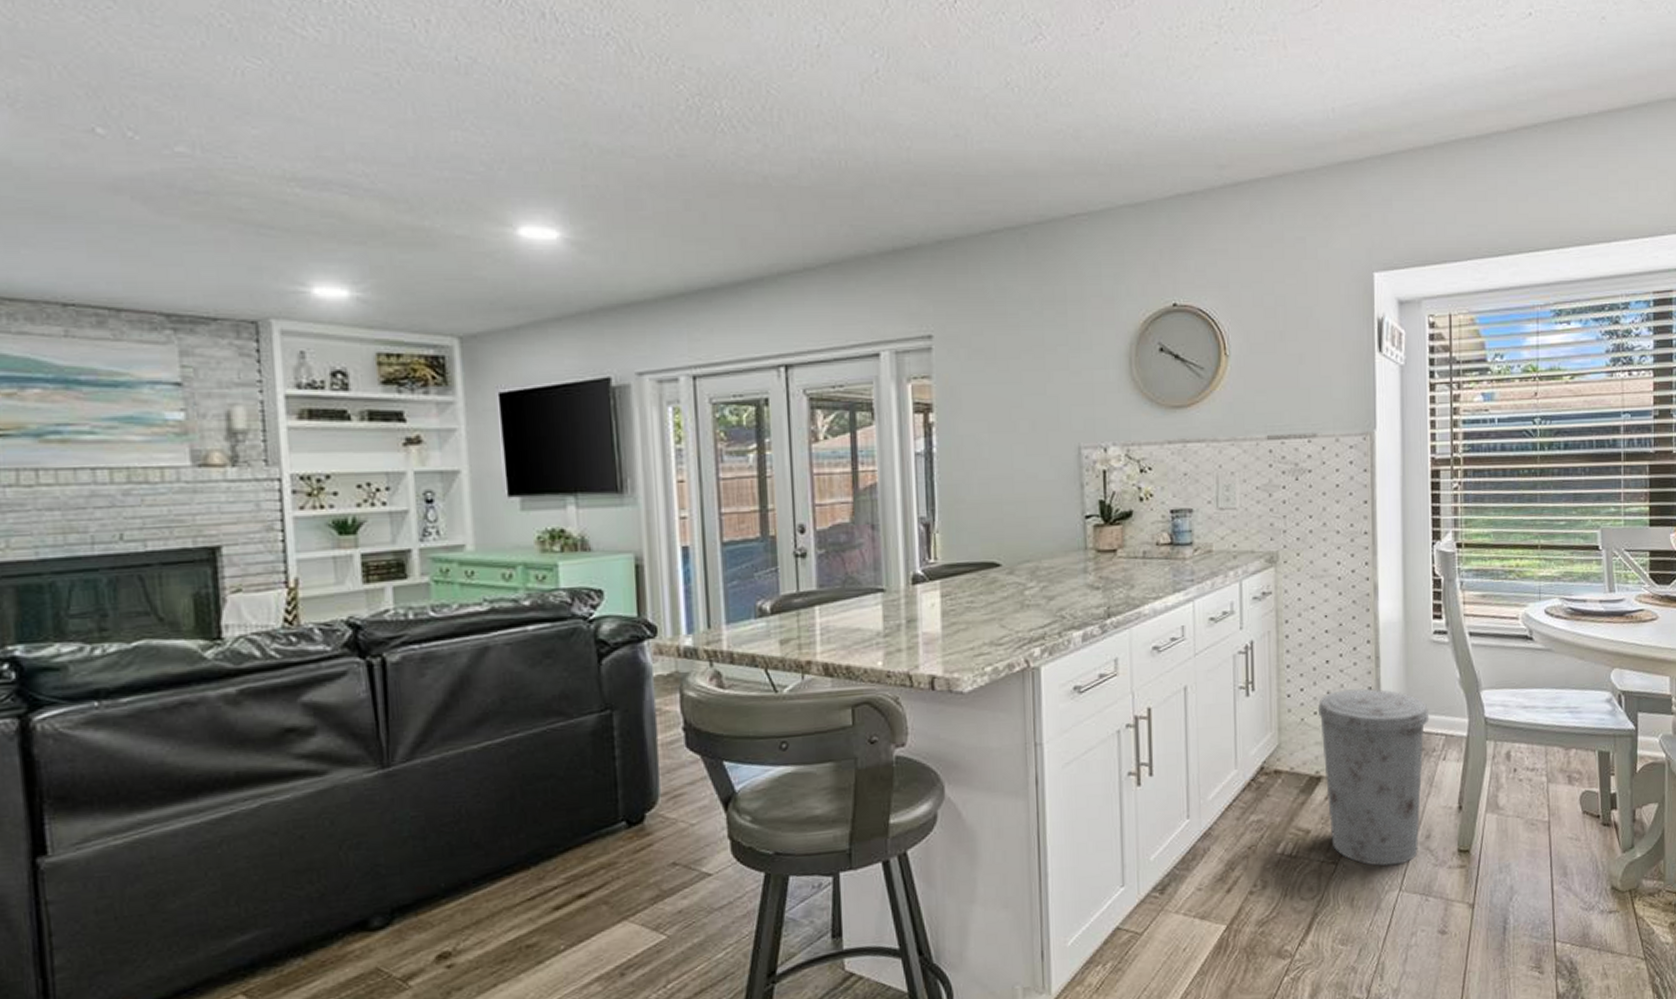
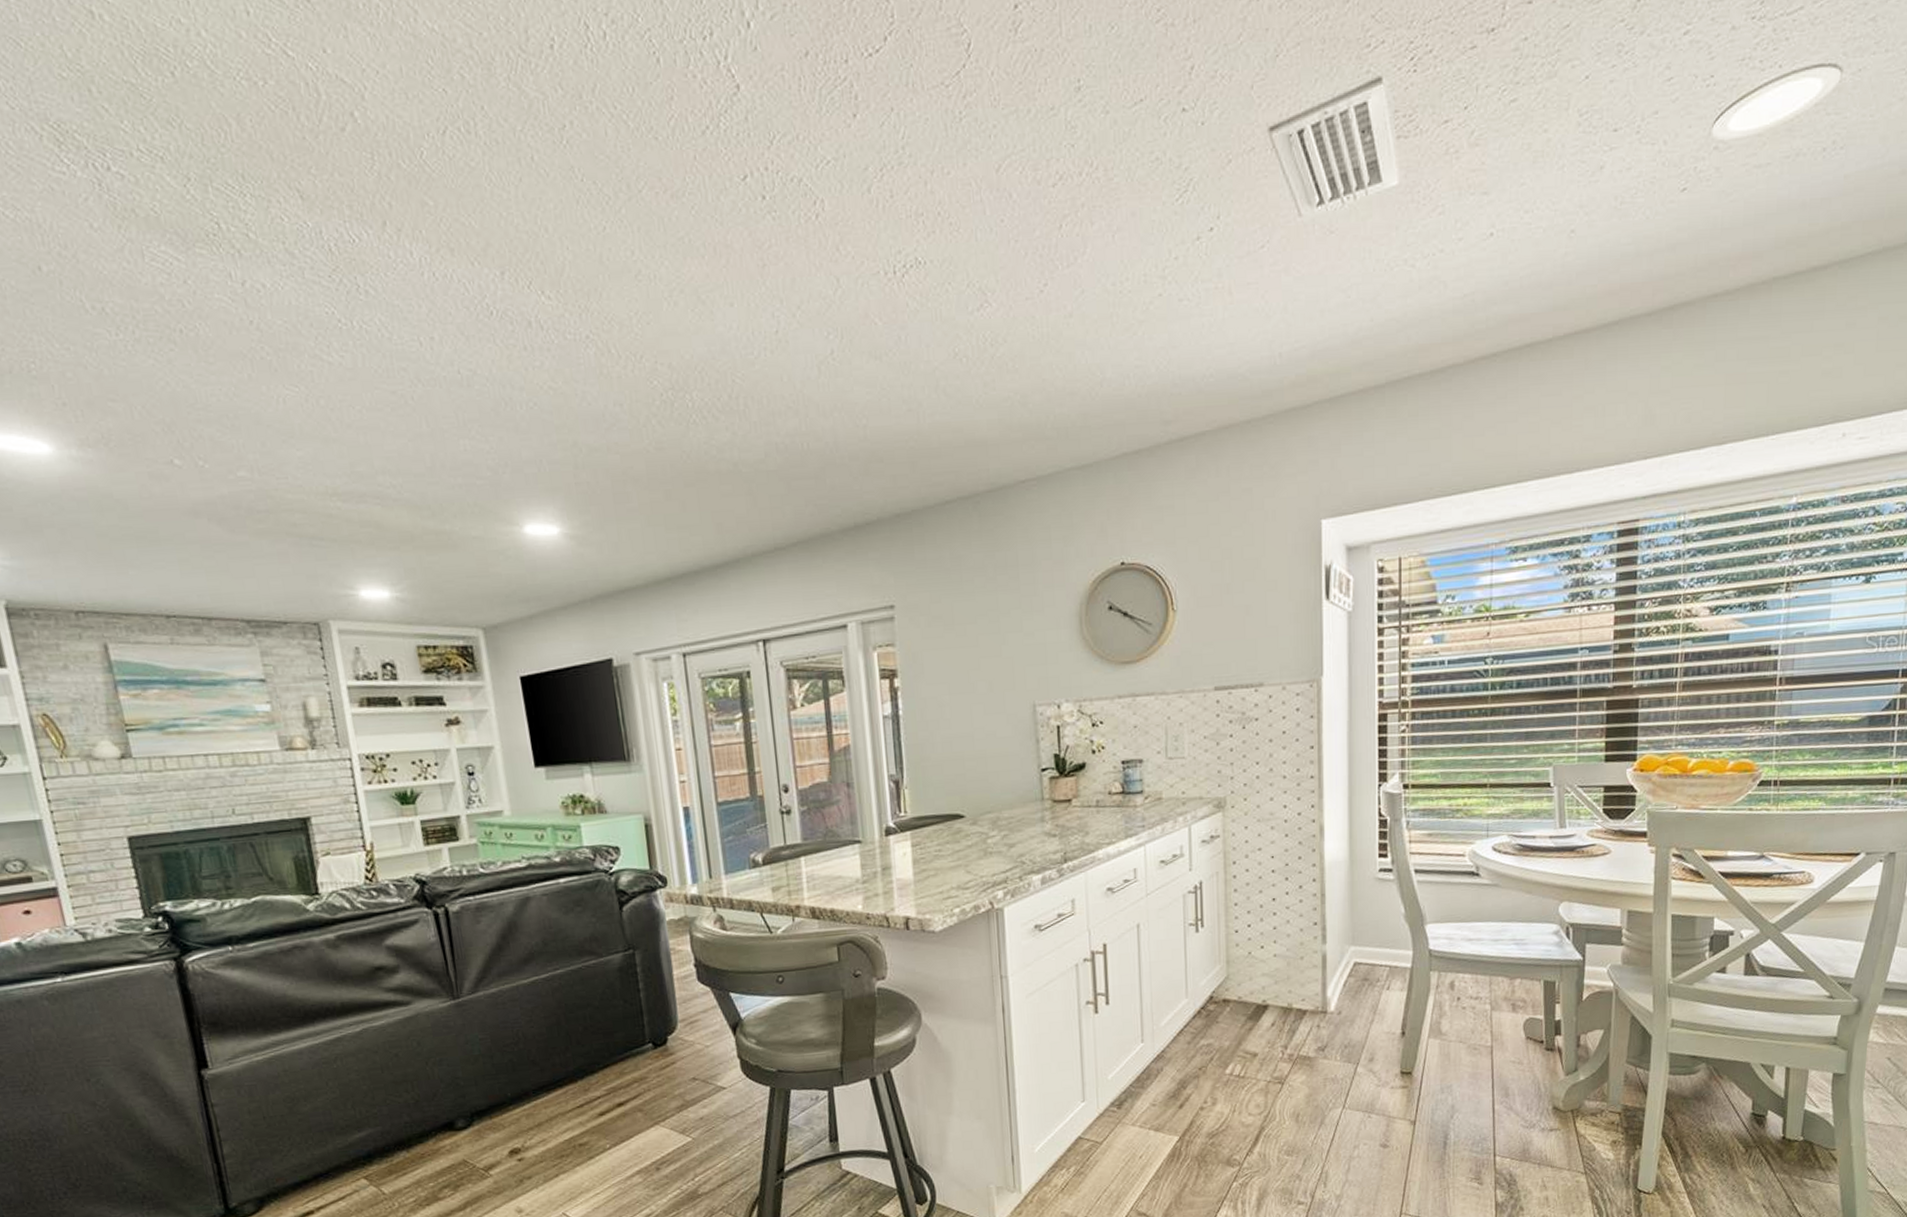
trash can: present [1318,688,1430,866] -> none [1265,923,1374,1086]

